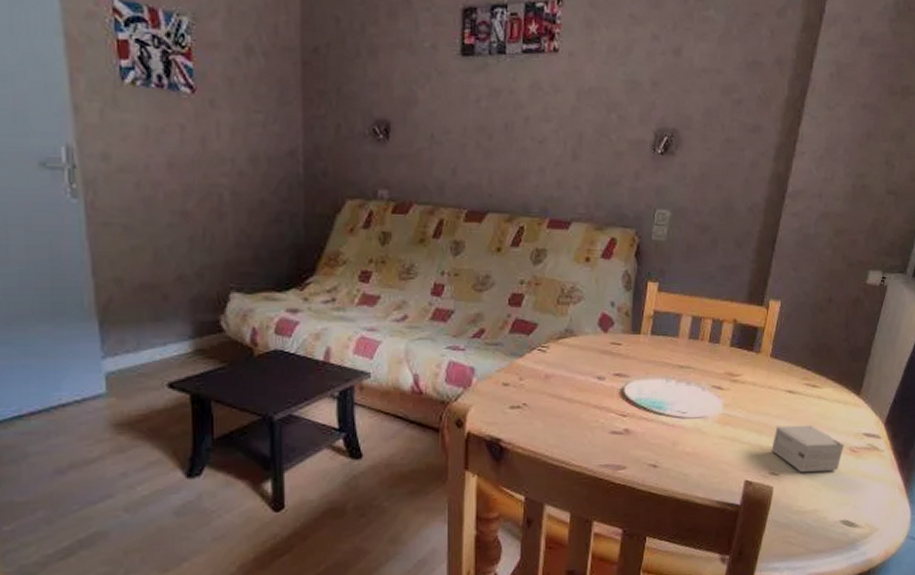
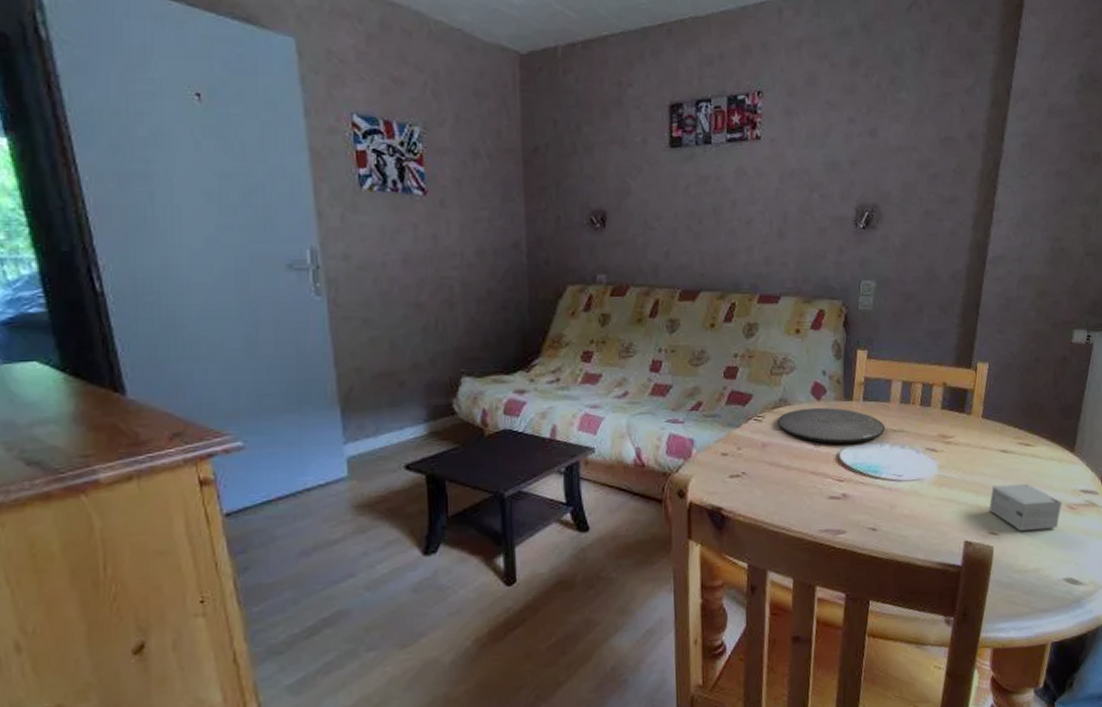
plate: none [561,339,673,378] -> present [776,407,886,444]

